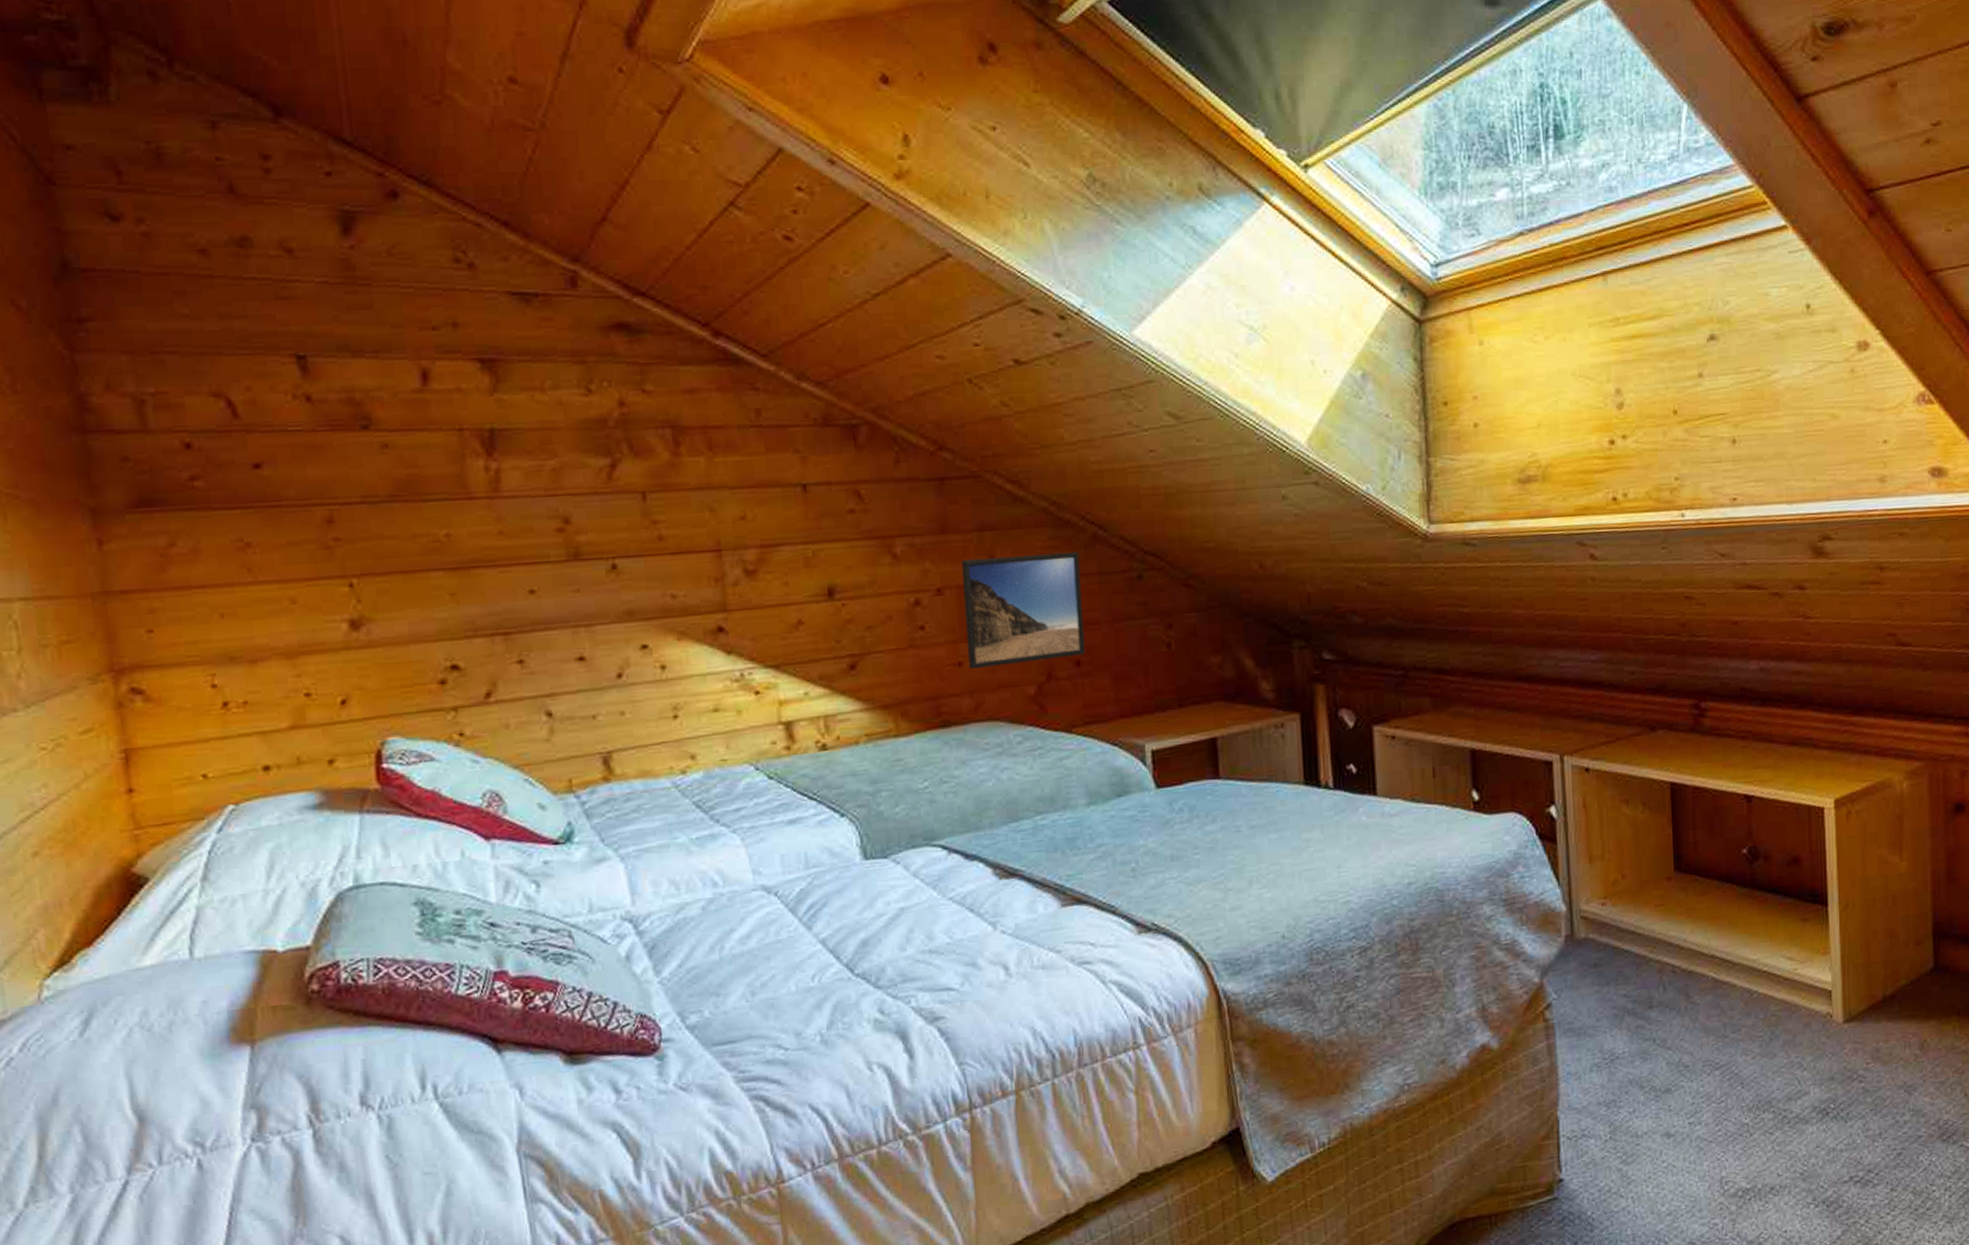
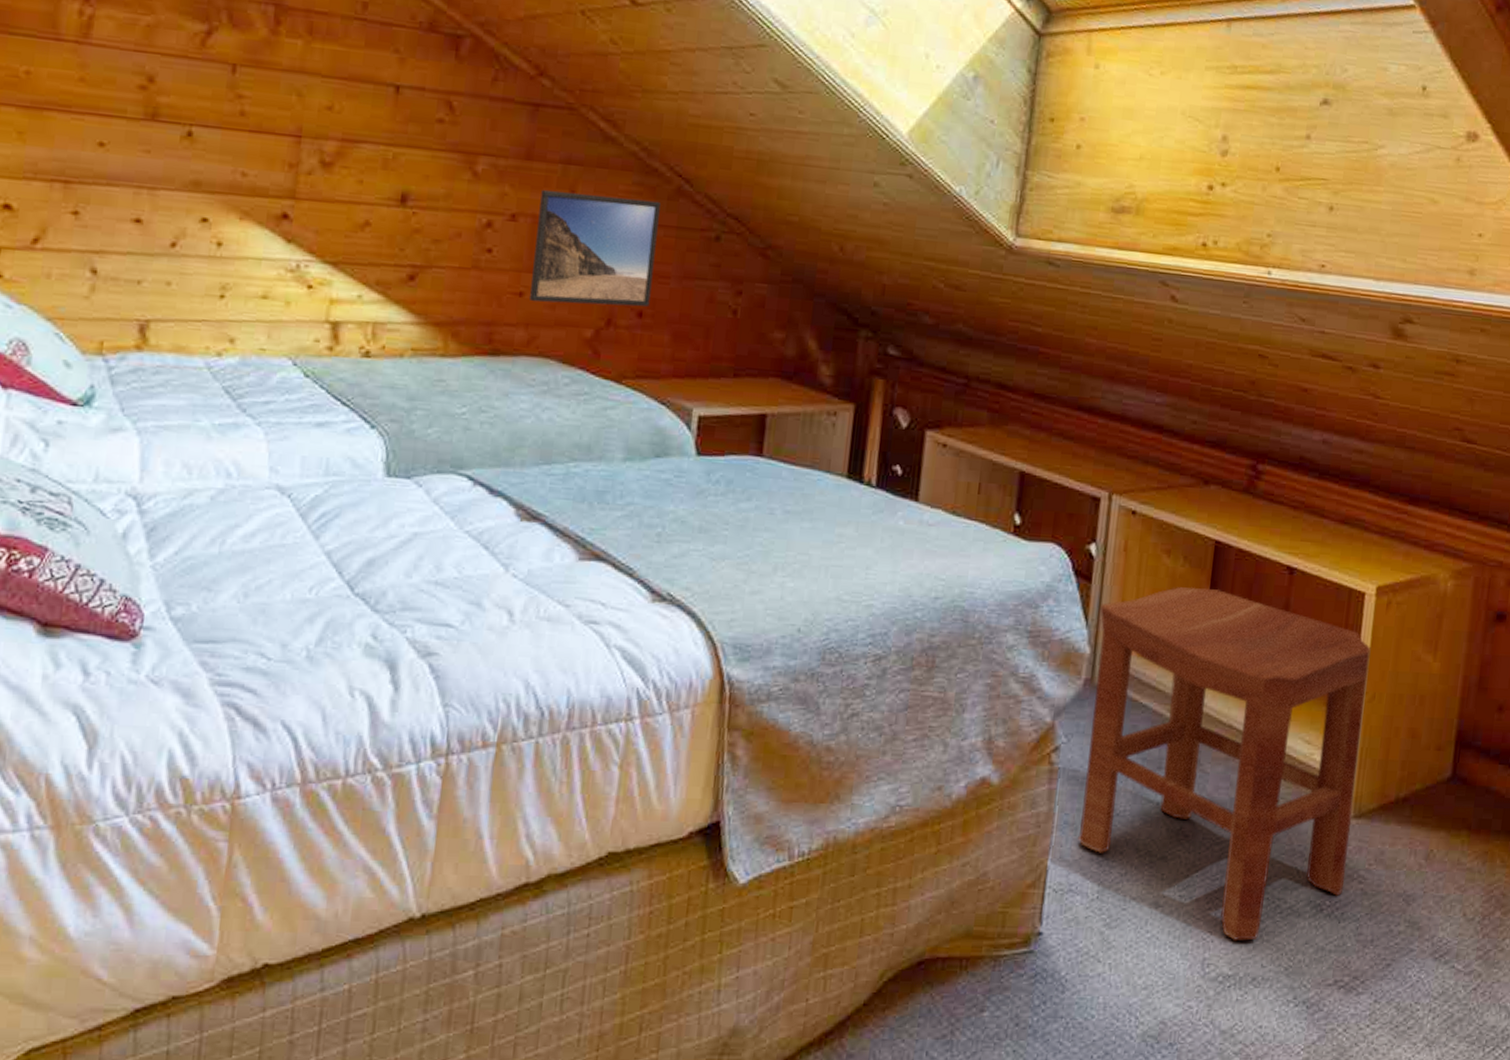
stool: none [1569,829,1846,1156] -> present [1078,586,1371,941]

